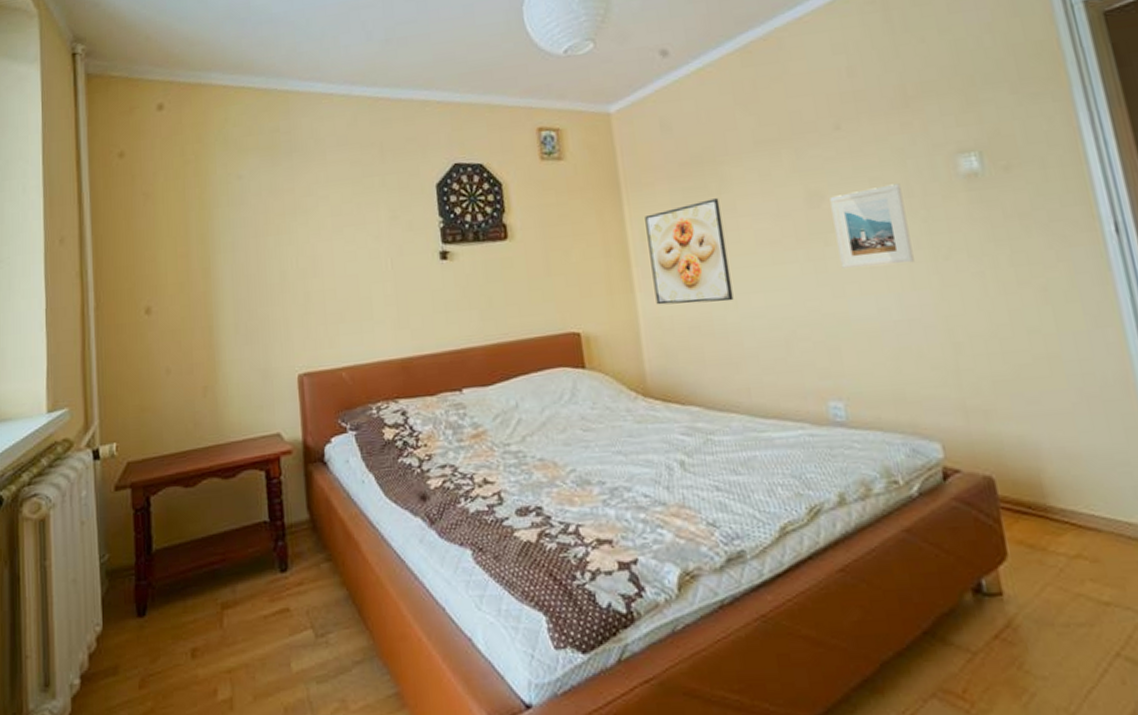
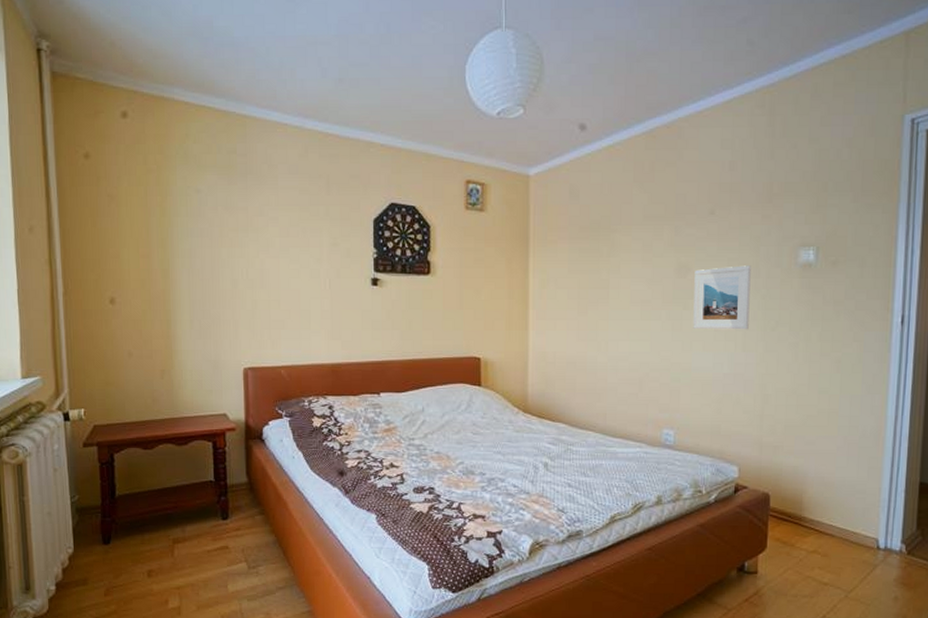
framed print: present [645,198,734,305] -> none [544,260,607,345]

